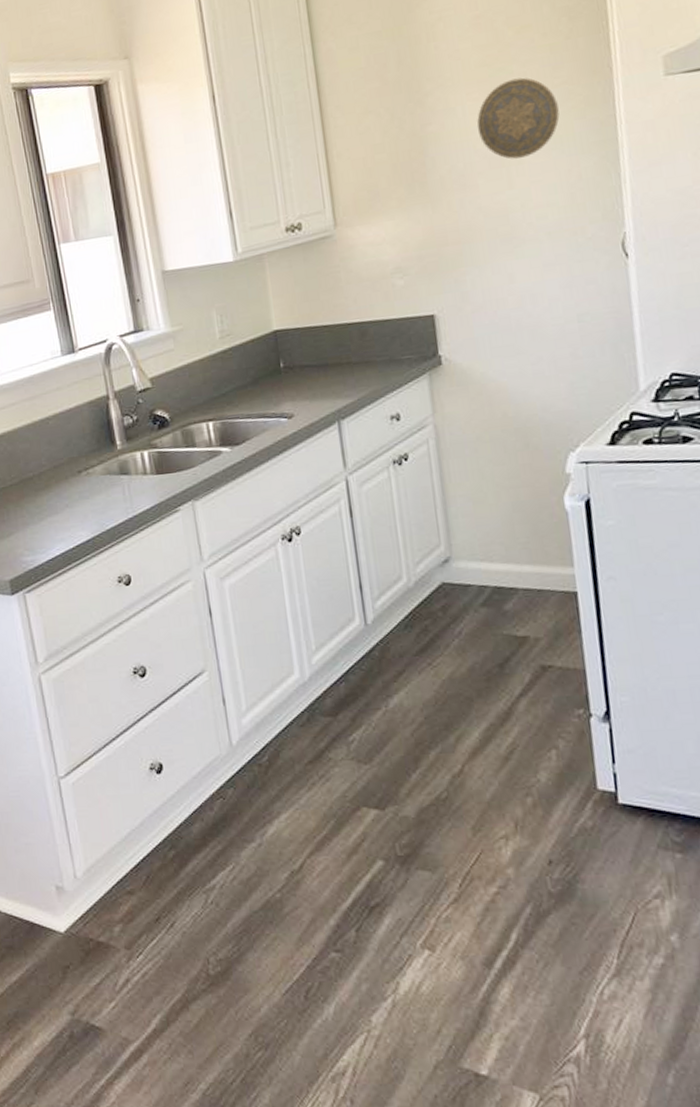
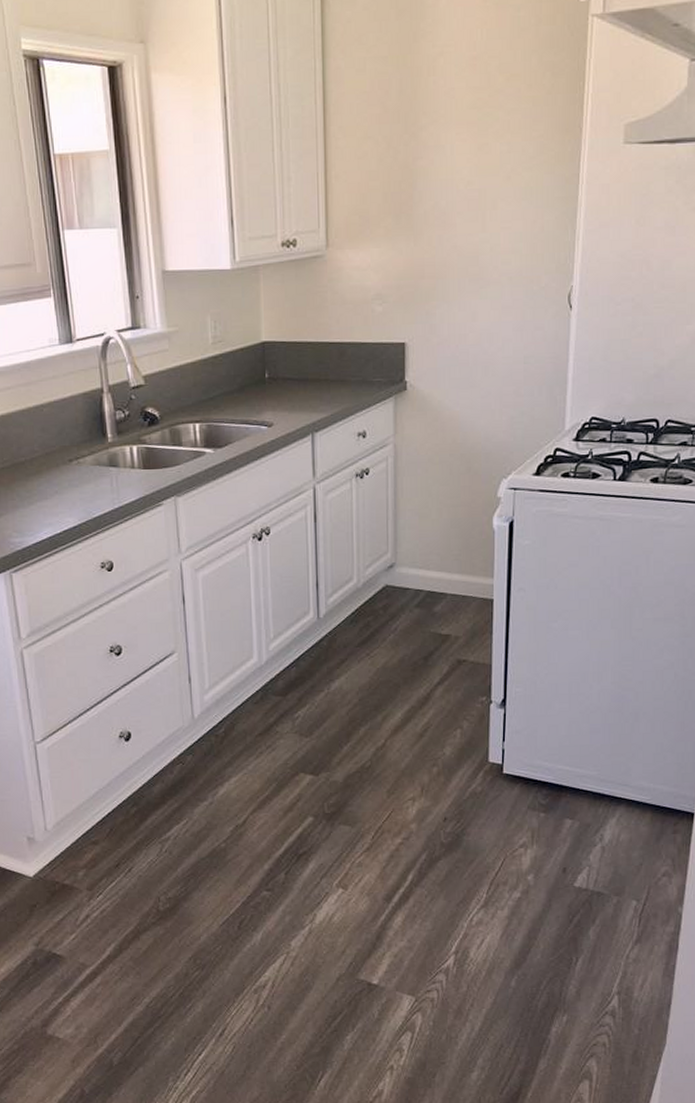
decorative plate: present [477,77,560,159] -> none [461,125,533,204]

